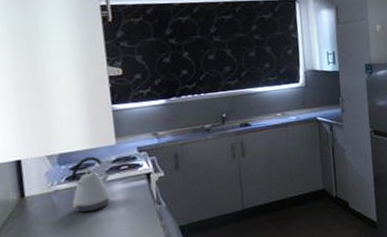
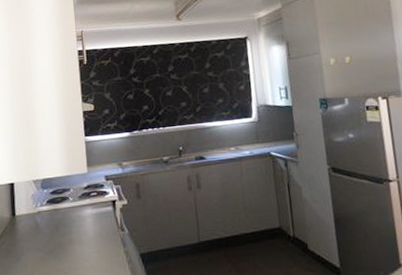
kettle: present [71,156,111,213] -> none [51,183,82,234]

